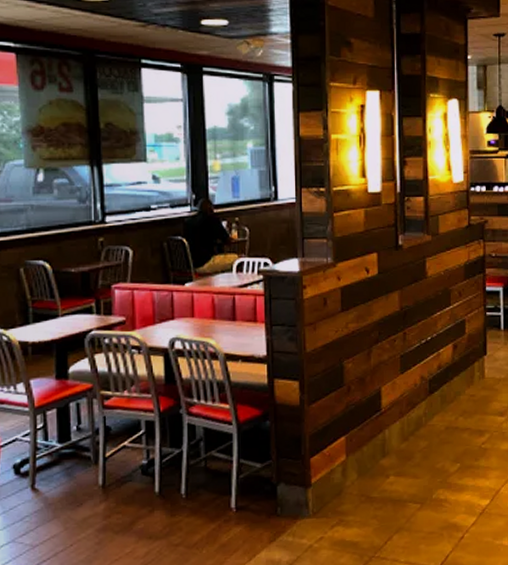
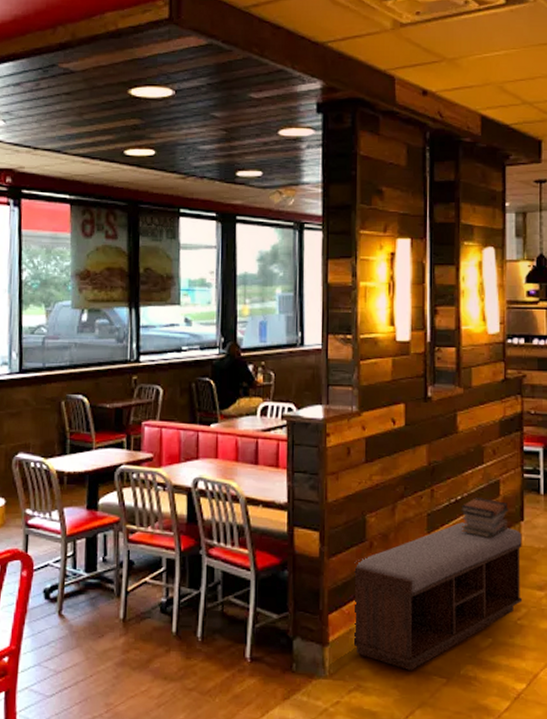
bench: none [333,361,486,502] -> present [352,522,523,672]
book stack: none [431,337,473,373] -> present [461,497,509,538]

